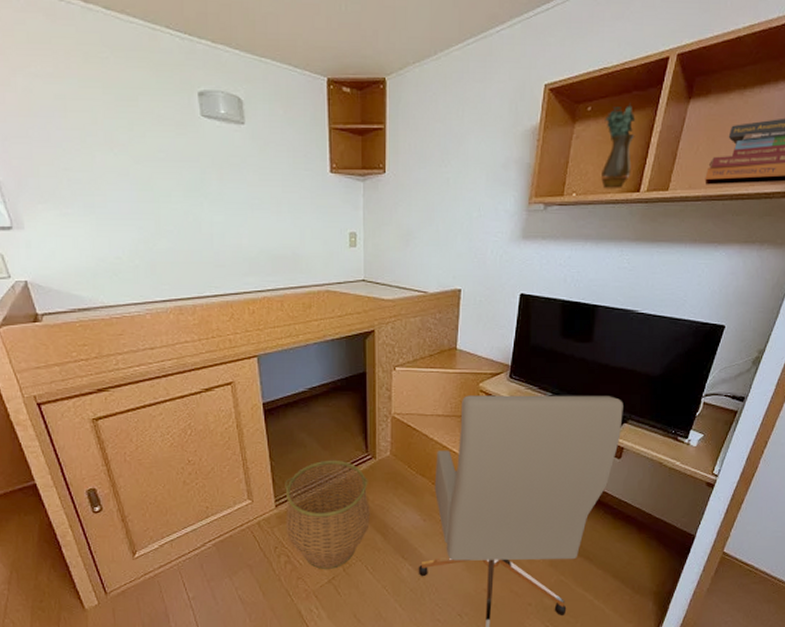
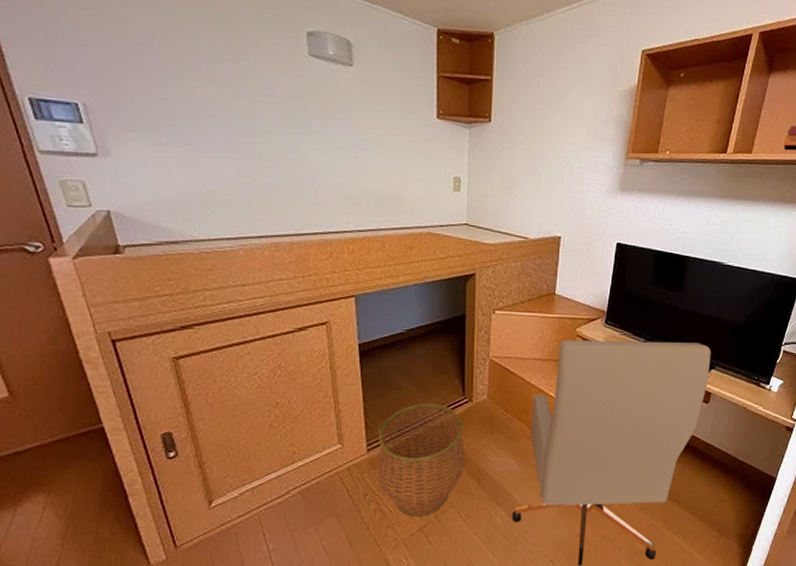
vase: present [600,103,636,189] -> none [691,72,723,150]

